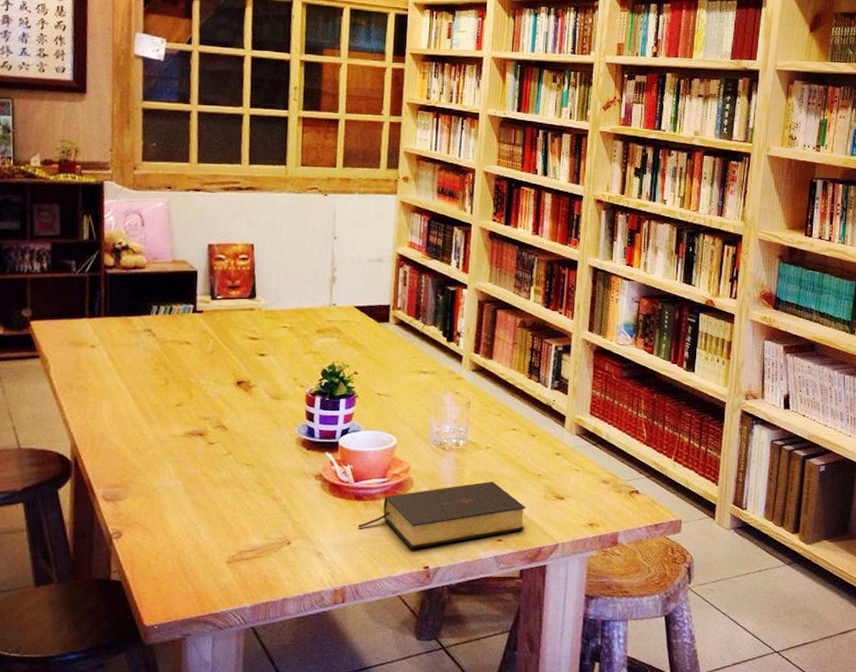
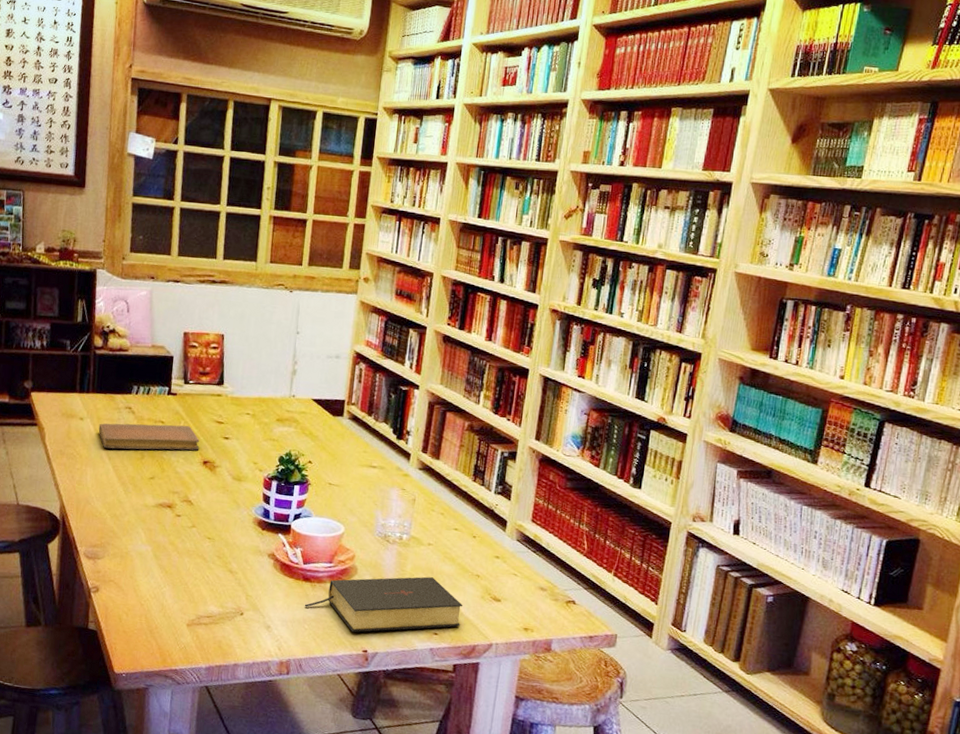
notebook: none [113,344,232,376] -> present [98,423,200,451]

